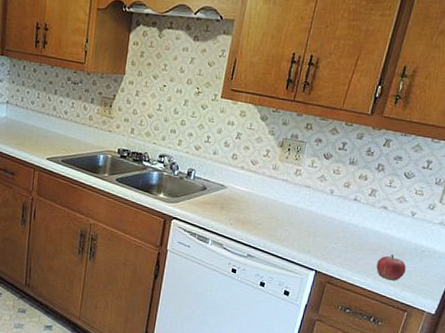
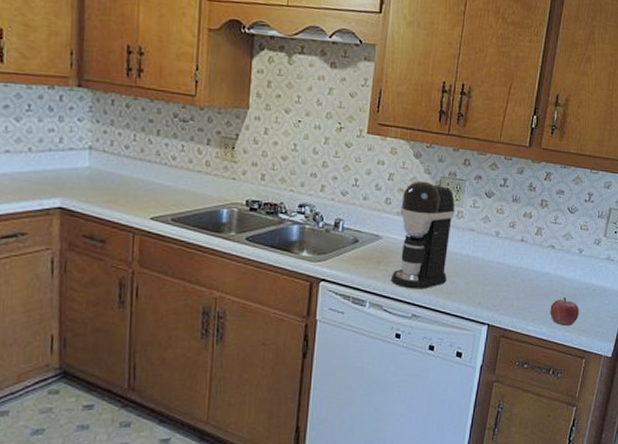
coffee maker: none [231,140,295,234] -> present [390,180,455,289]

